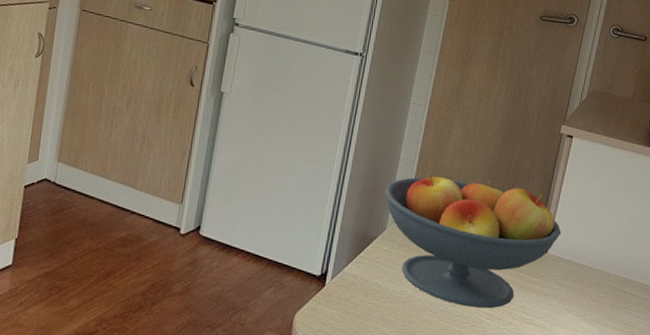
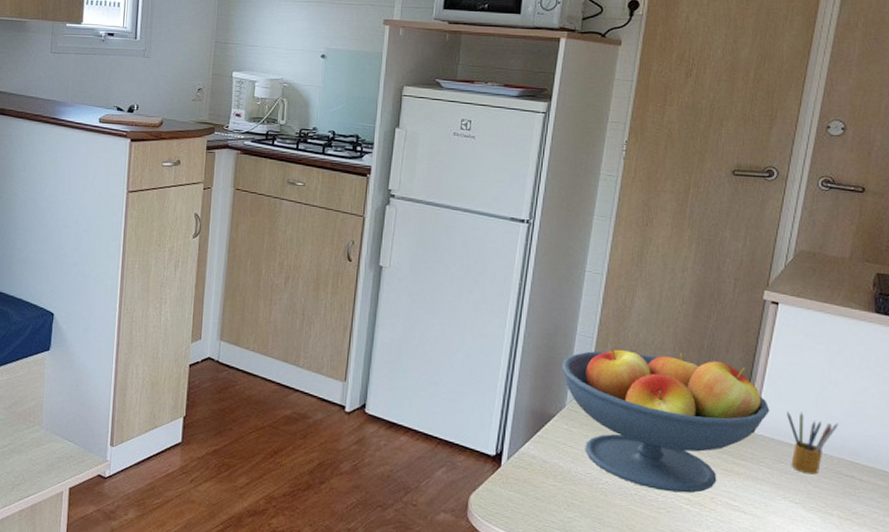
pencil box: none [575,233,616,290] -> present [787,411,838,475]

